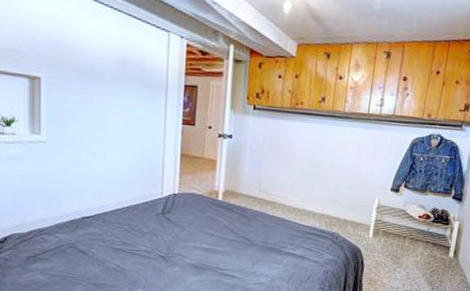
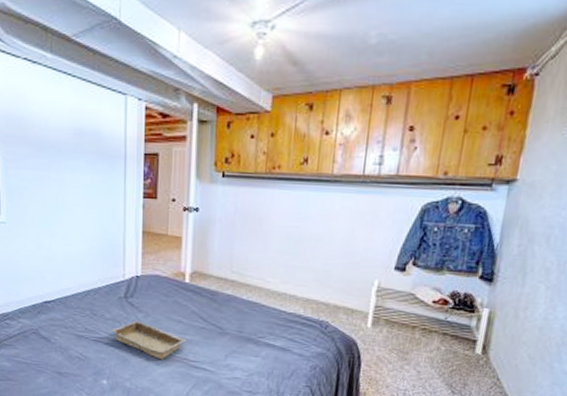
tray: none [148,234,219,270] -> present [111,320,187,361]

